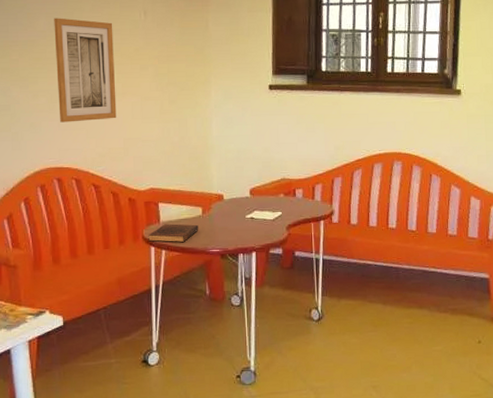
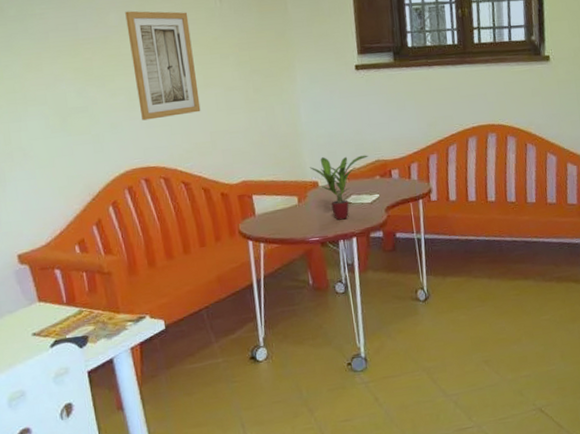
book: present [148,224,199,242] -> none [245,214,296,236]
potted plant: none [216,171,275,234] -> present [309,155,369,220]

